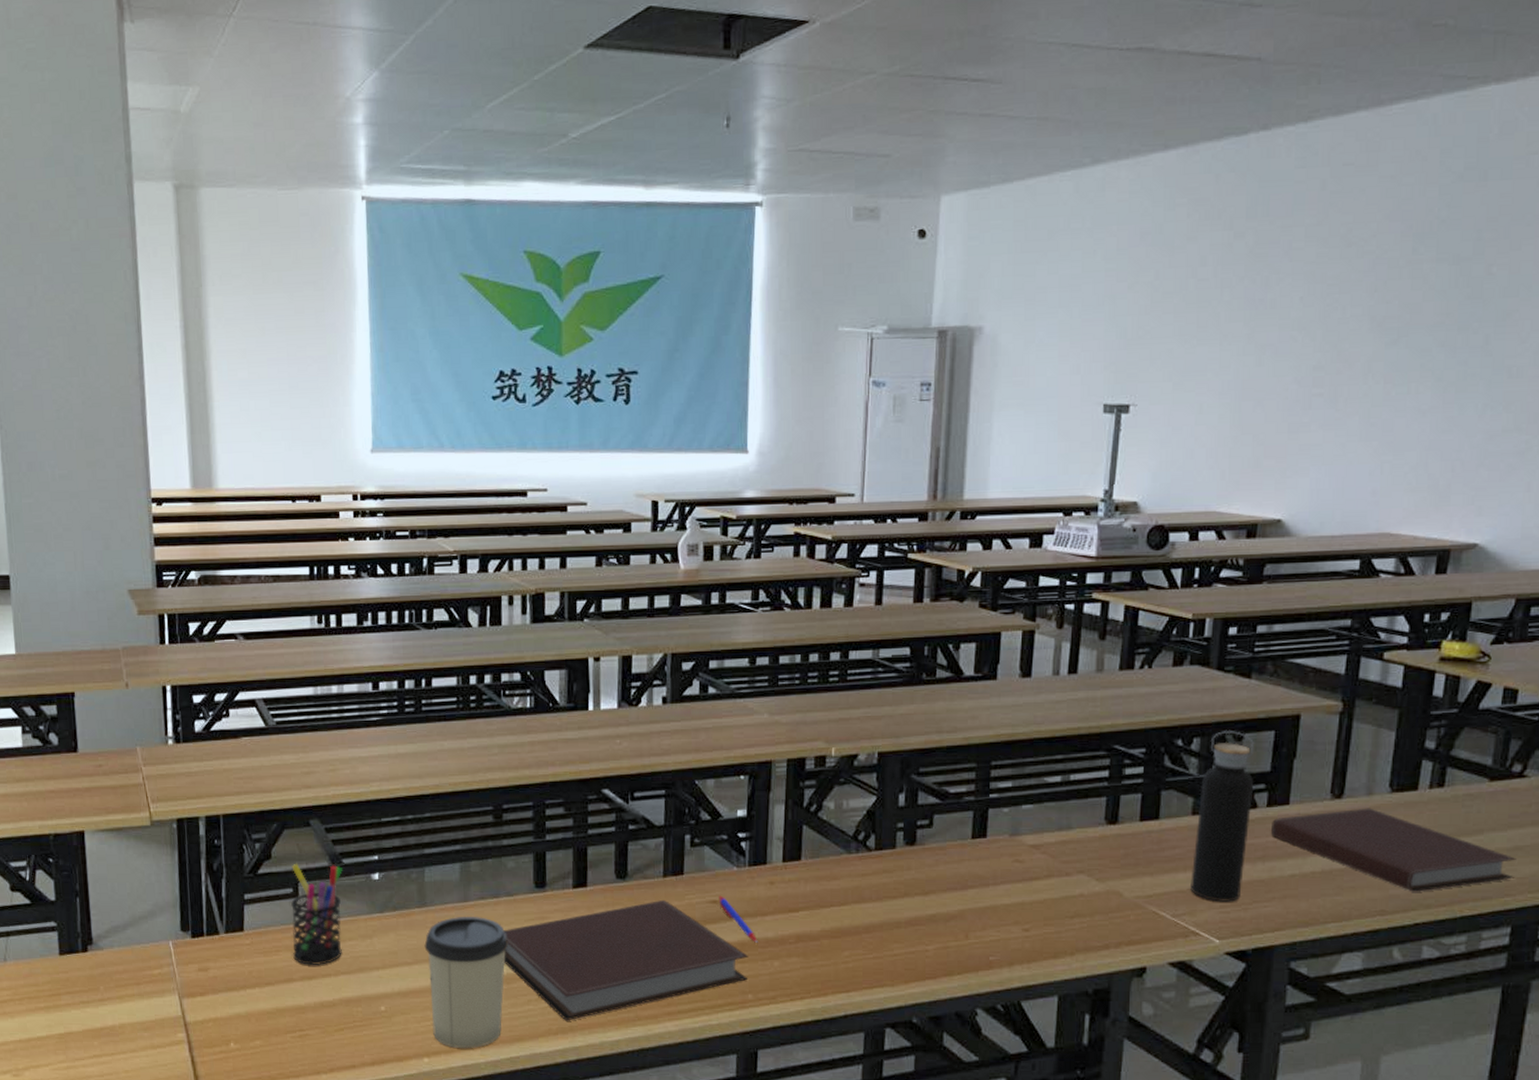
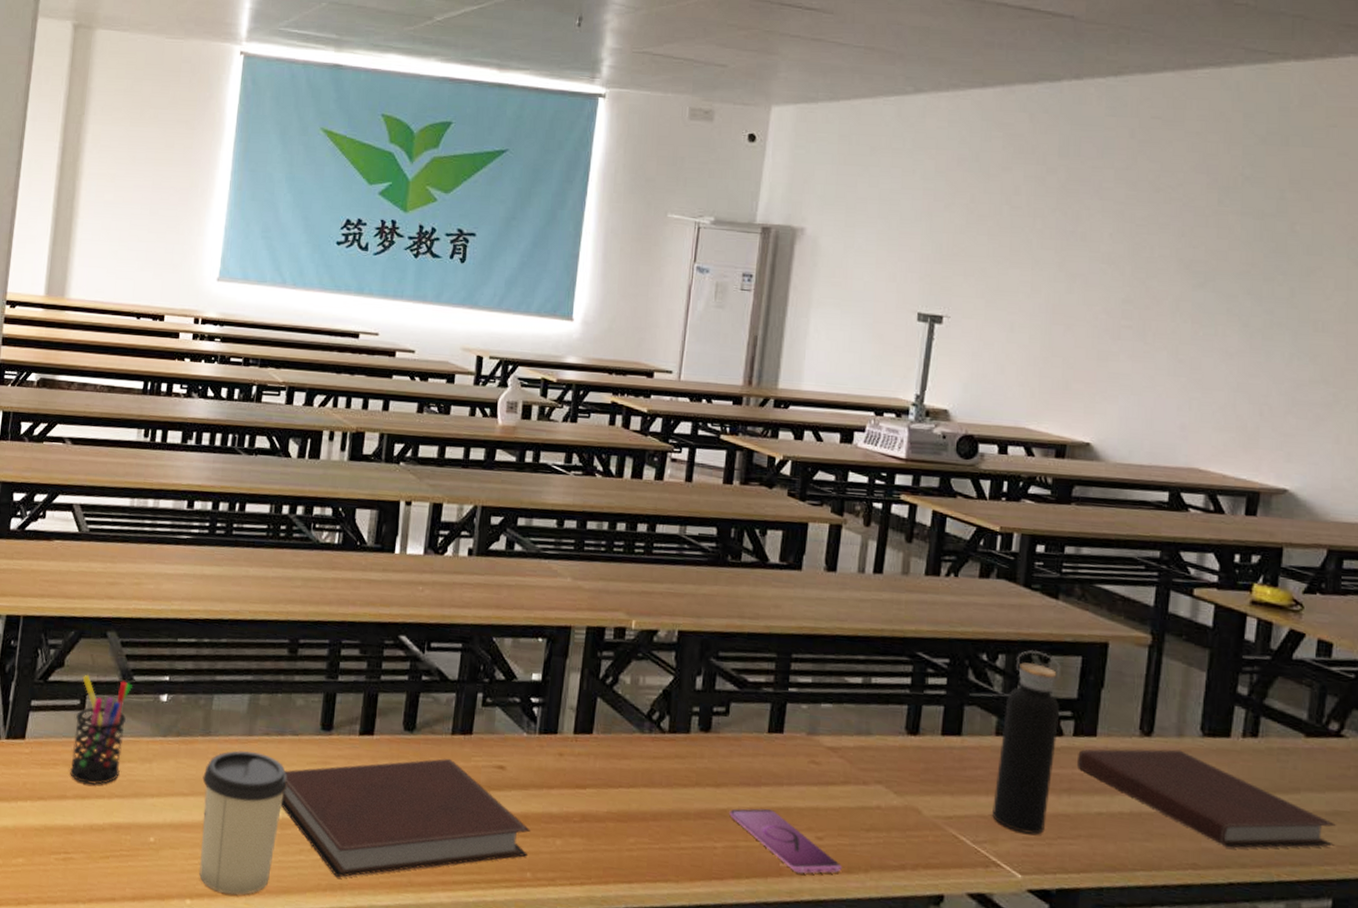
pen: present [718,895,758,943] -> none [505,761,542,817]
smartphone: none [939,909,1049,964] -> present [729,808,842,874]

